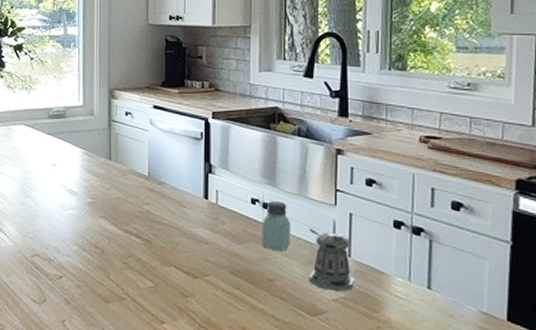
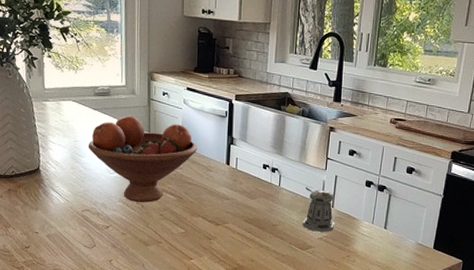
fruit bowl: none [40,140,168,247] -> present [88,116,198,203]
saltshaker: present [262,201,292,252] -> none [269,167,292,204]

